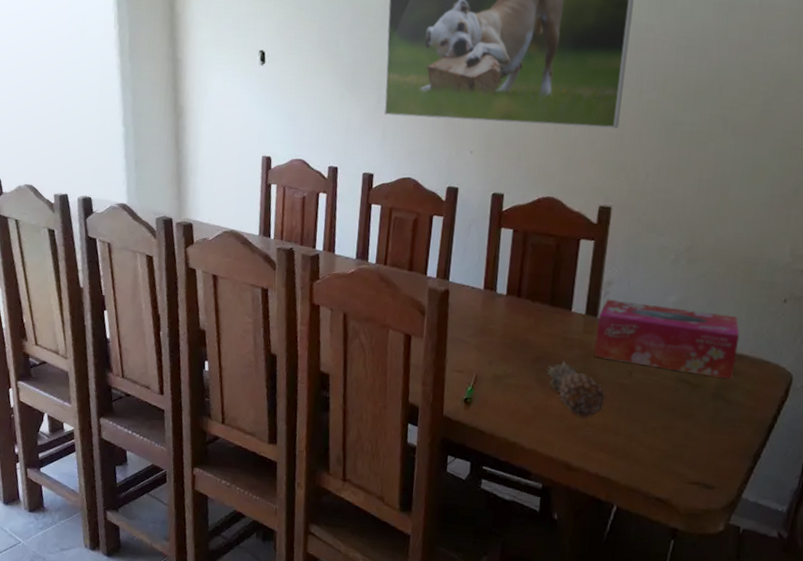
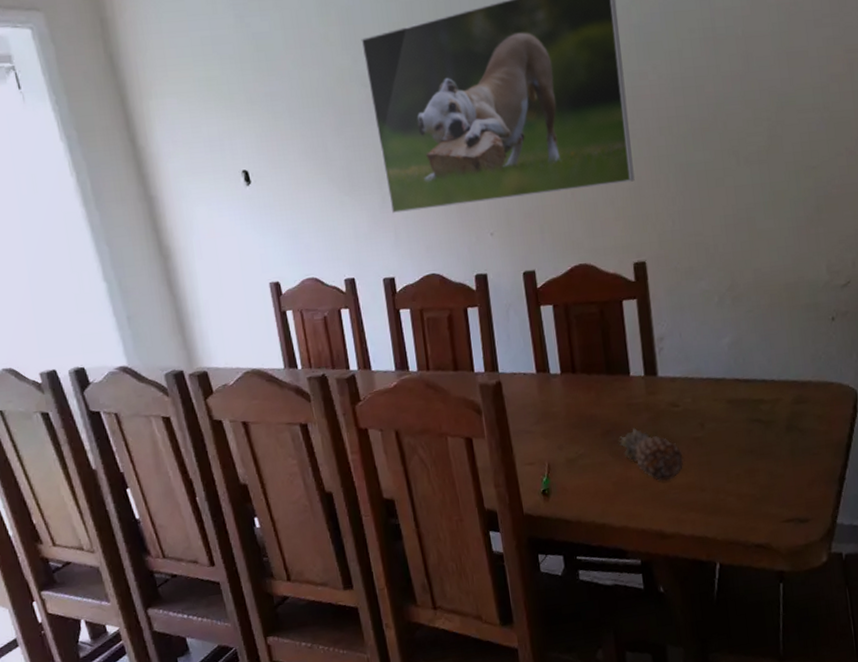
tissue box: present [594,299,740,380] -> none [658,345,801,417]

